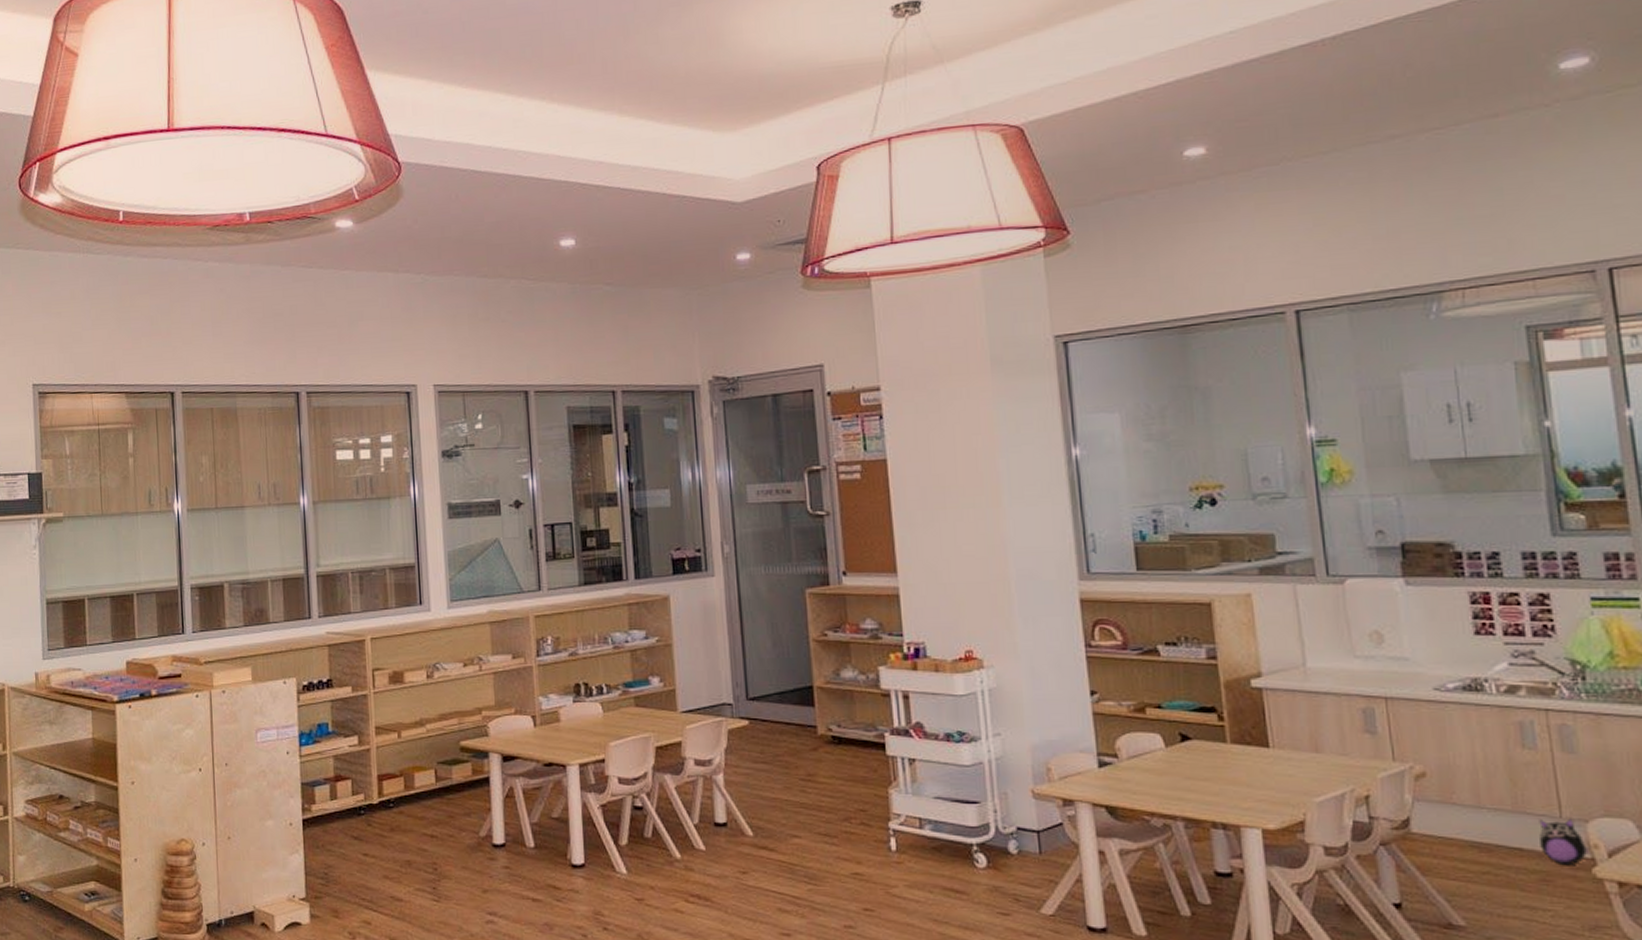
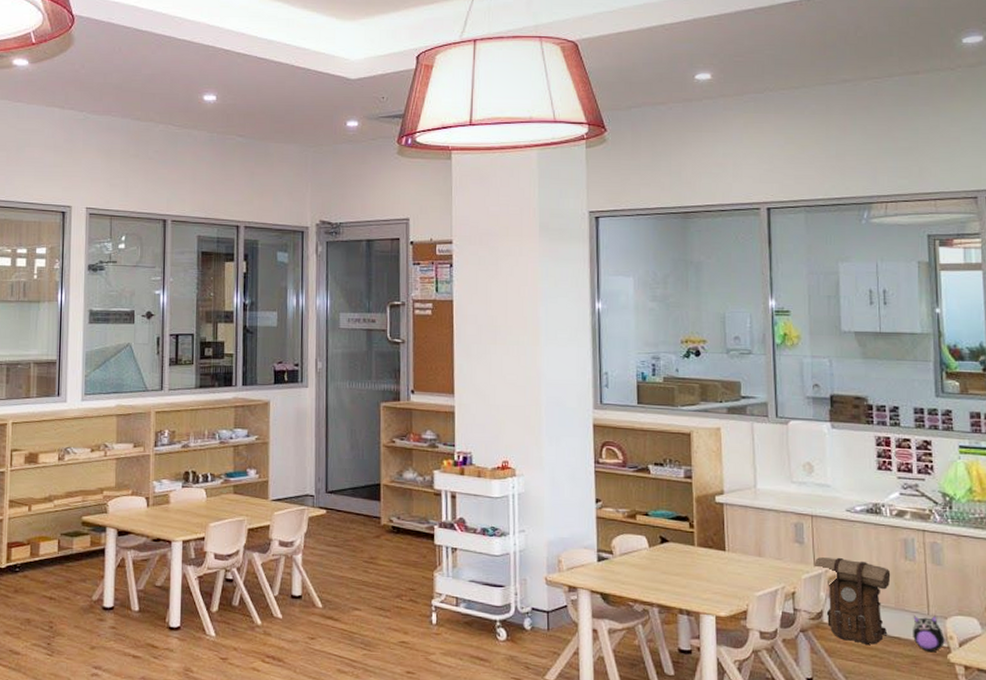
backpack: none [1393,749,1504,858] -> present [813,557,891,645]

